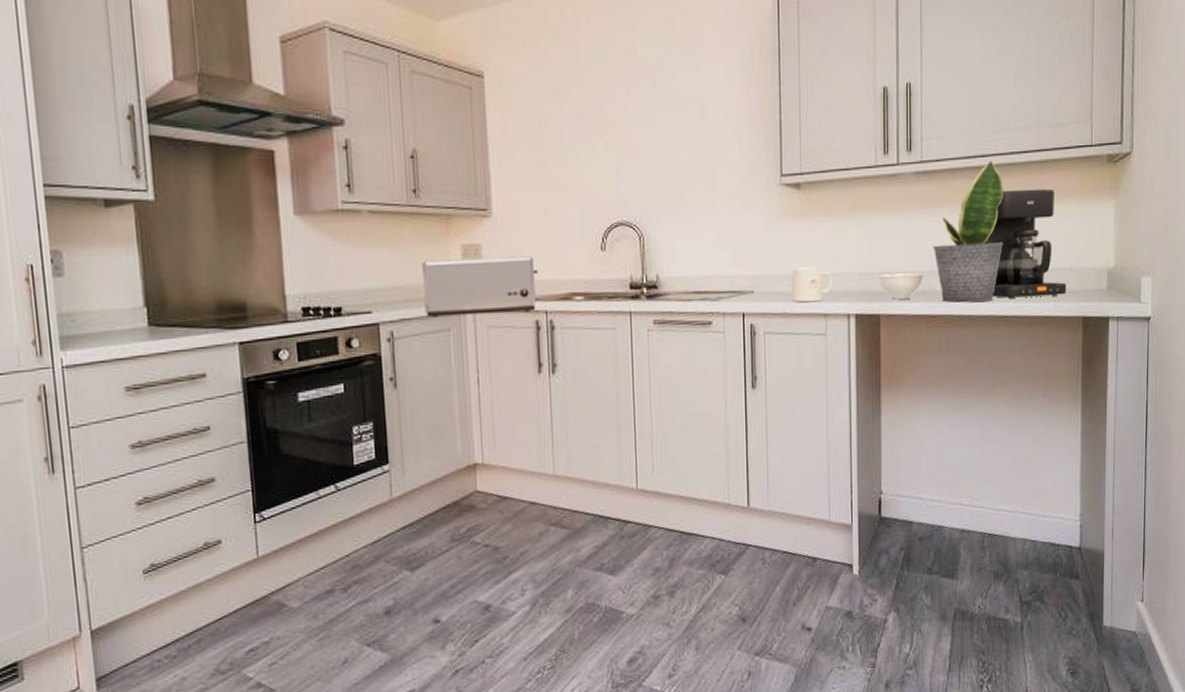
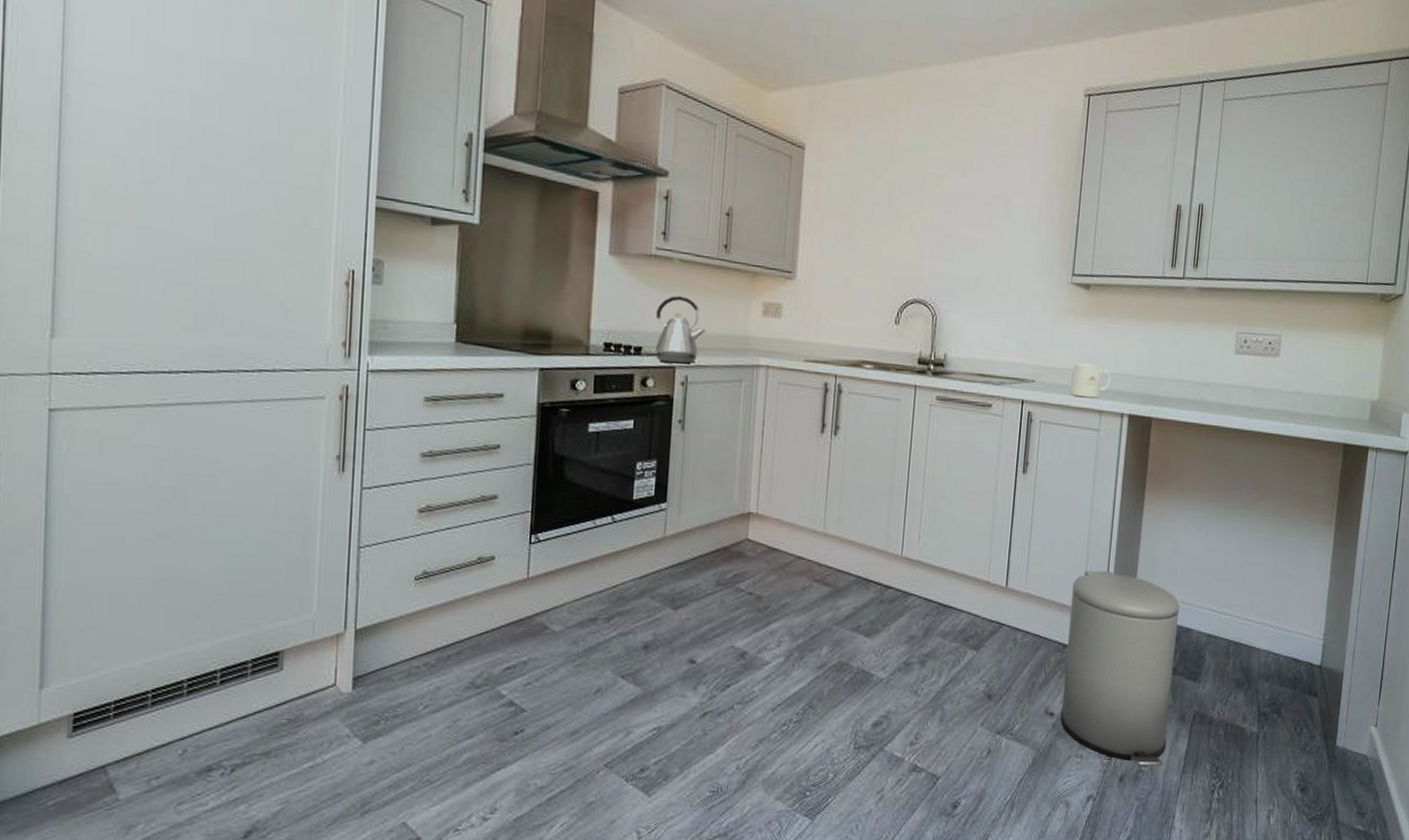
kettle: none [350,249,405,321] -> present [651,296,705,364]
toaster: present [422,256,538,317] -> none [721,313,832,374]
pedal bin: none [816,477,929,671] -> present [1060,570,1180,767]
bowl: present [878,273,923,300] -> none [1154,380,1197,406]
potted plant: present [933,160,1004,303] -> none [1208,285,1281,418]
coffee maker: present [984,188,1067,299] -> none [1257,314,1332,421]

